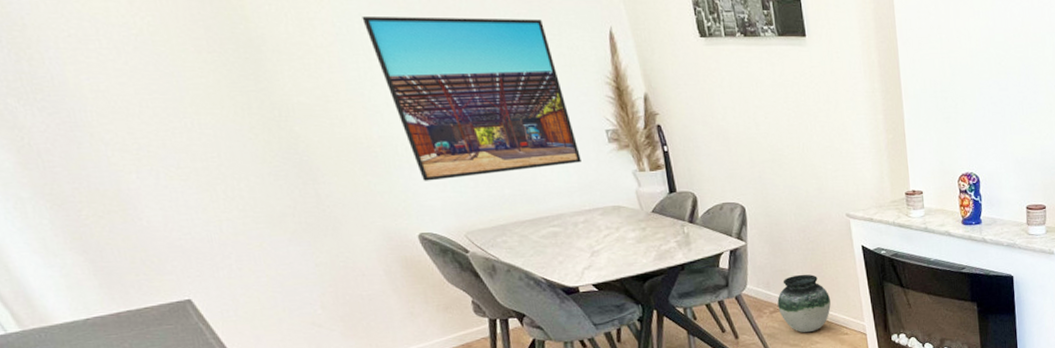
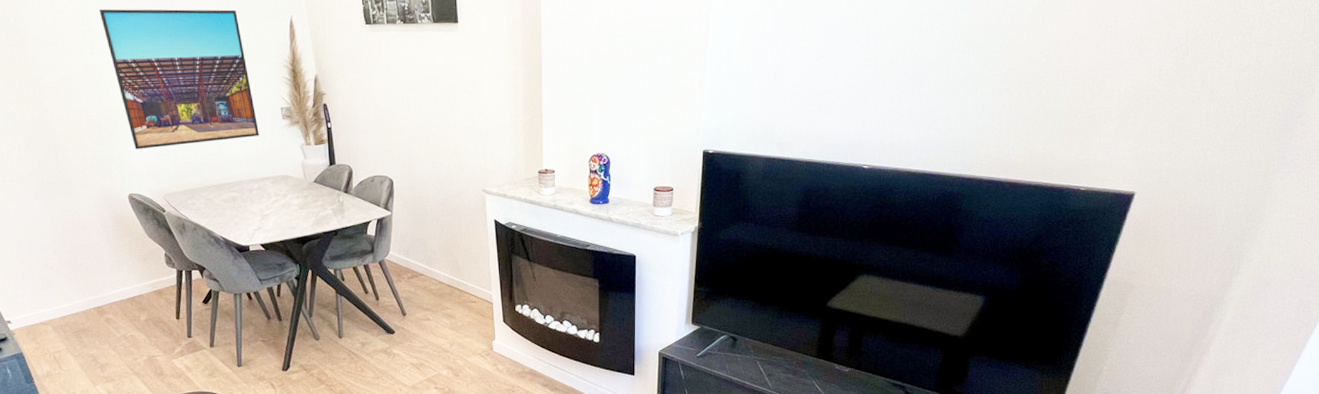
vase: present [777,274,831,333] -> none [415,244,462,299]

